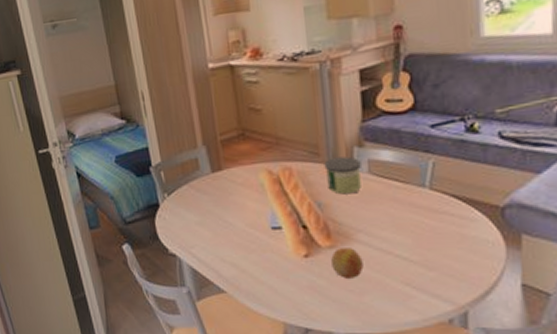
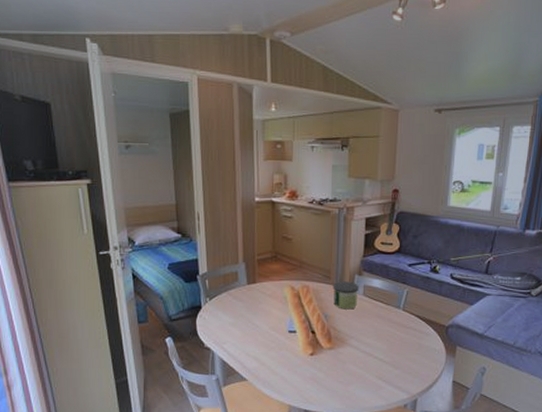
fruit: present [331,248,364,279] -> none [329,350,352,373]

